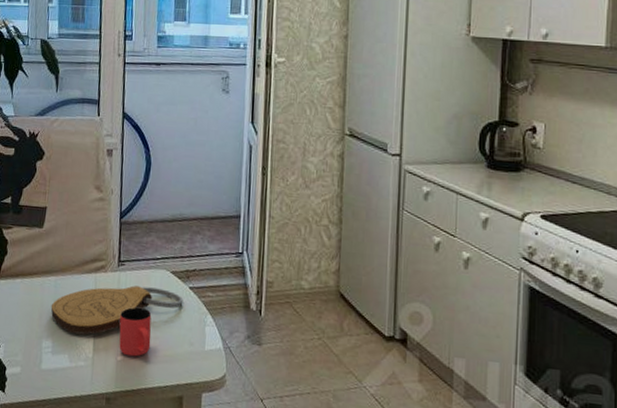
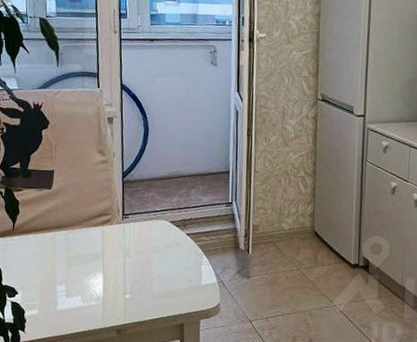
cutting board: present [50,285,184,335] -> none [63,235,182,279]
cup: present [119,307,152,357] -> none [126,253,155,294]

